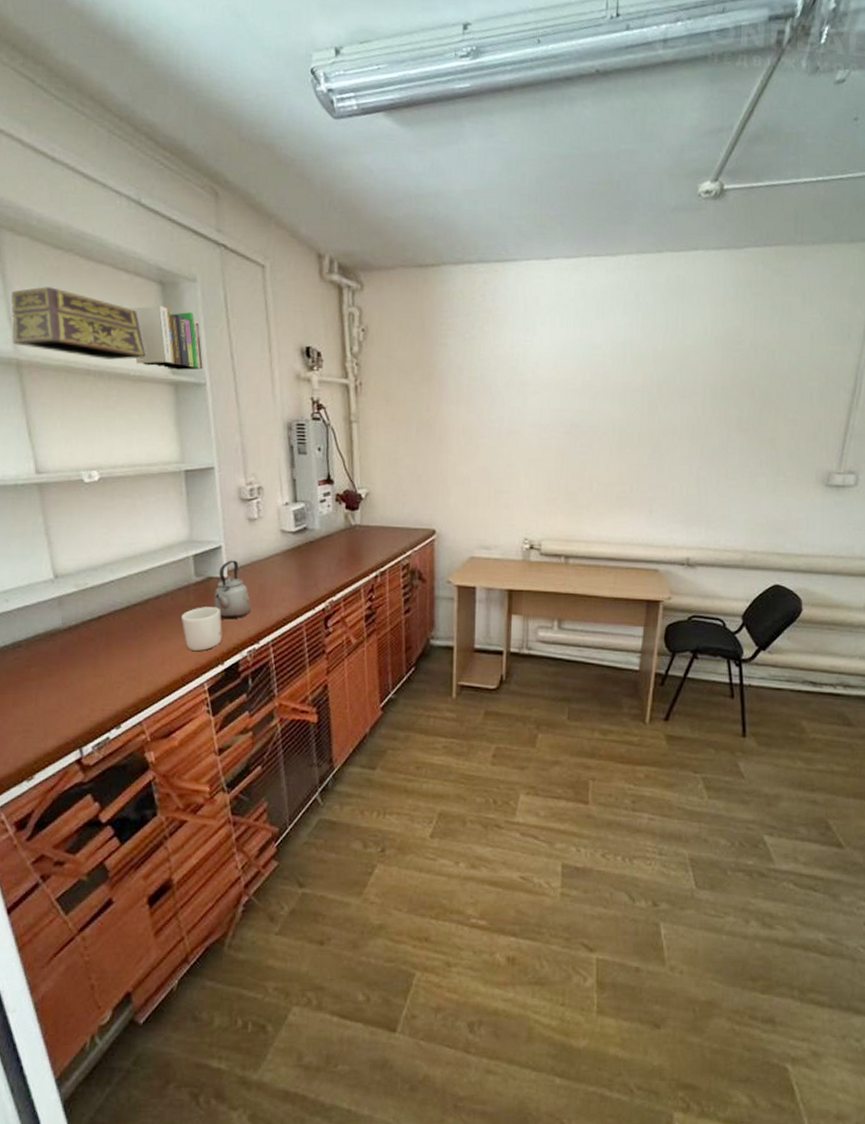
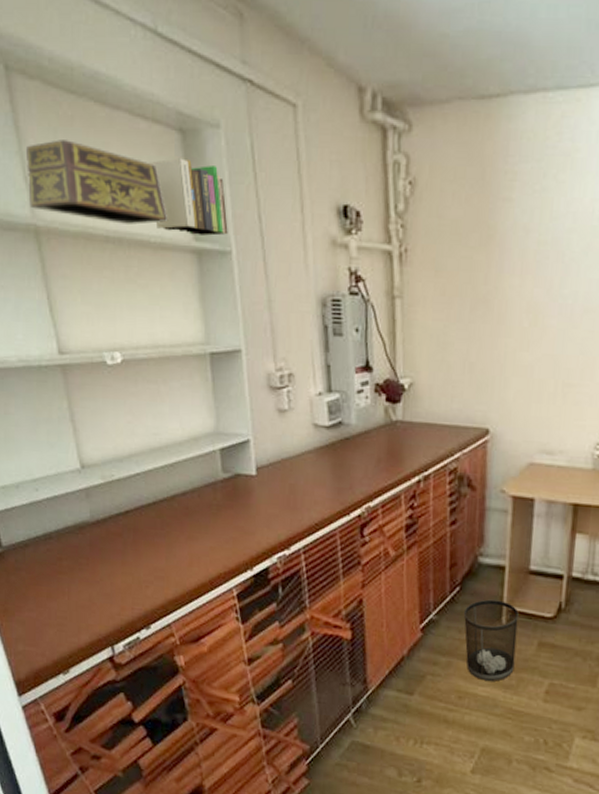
mug: present [181,607,222,651] -> none [208,506,251,554]
kettle: present [214,560,252,620] -> none [242,456,282,522]
waste bin: none [418,677,467,750] -> present [463,599,519,681]

